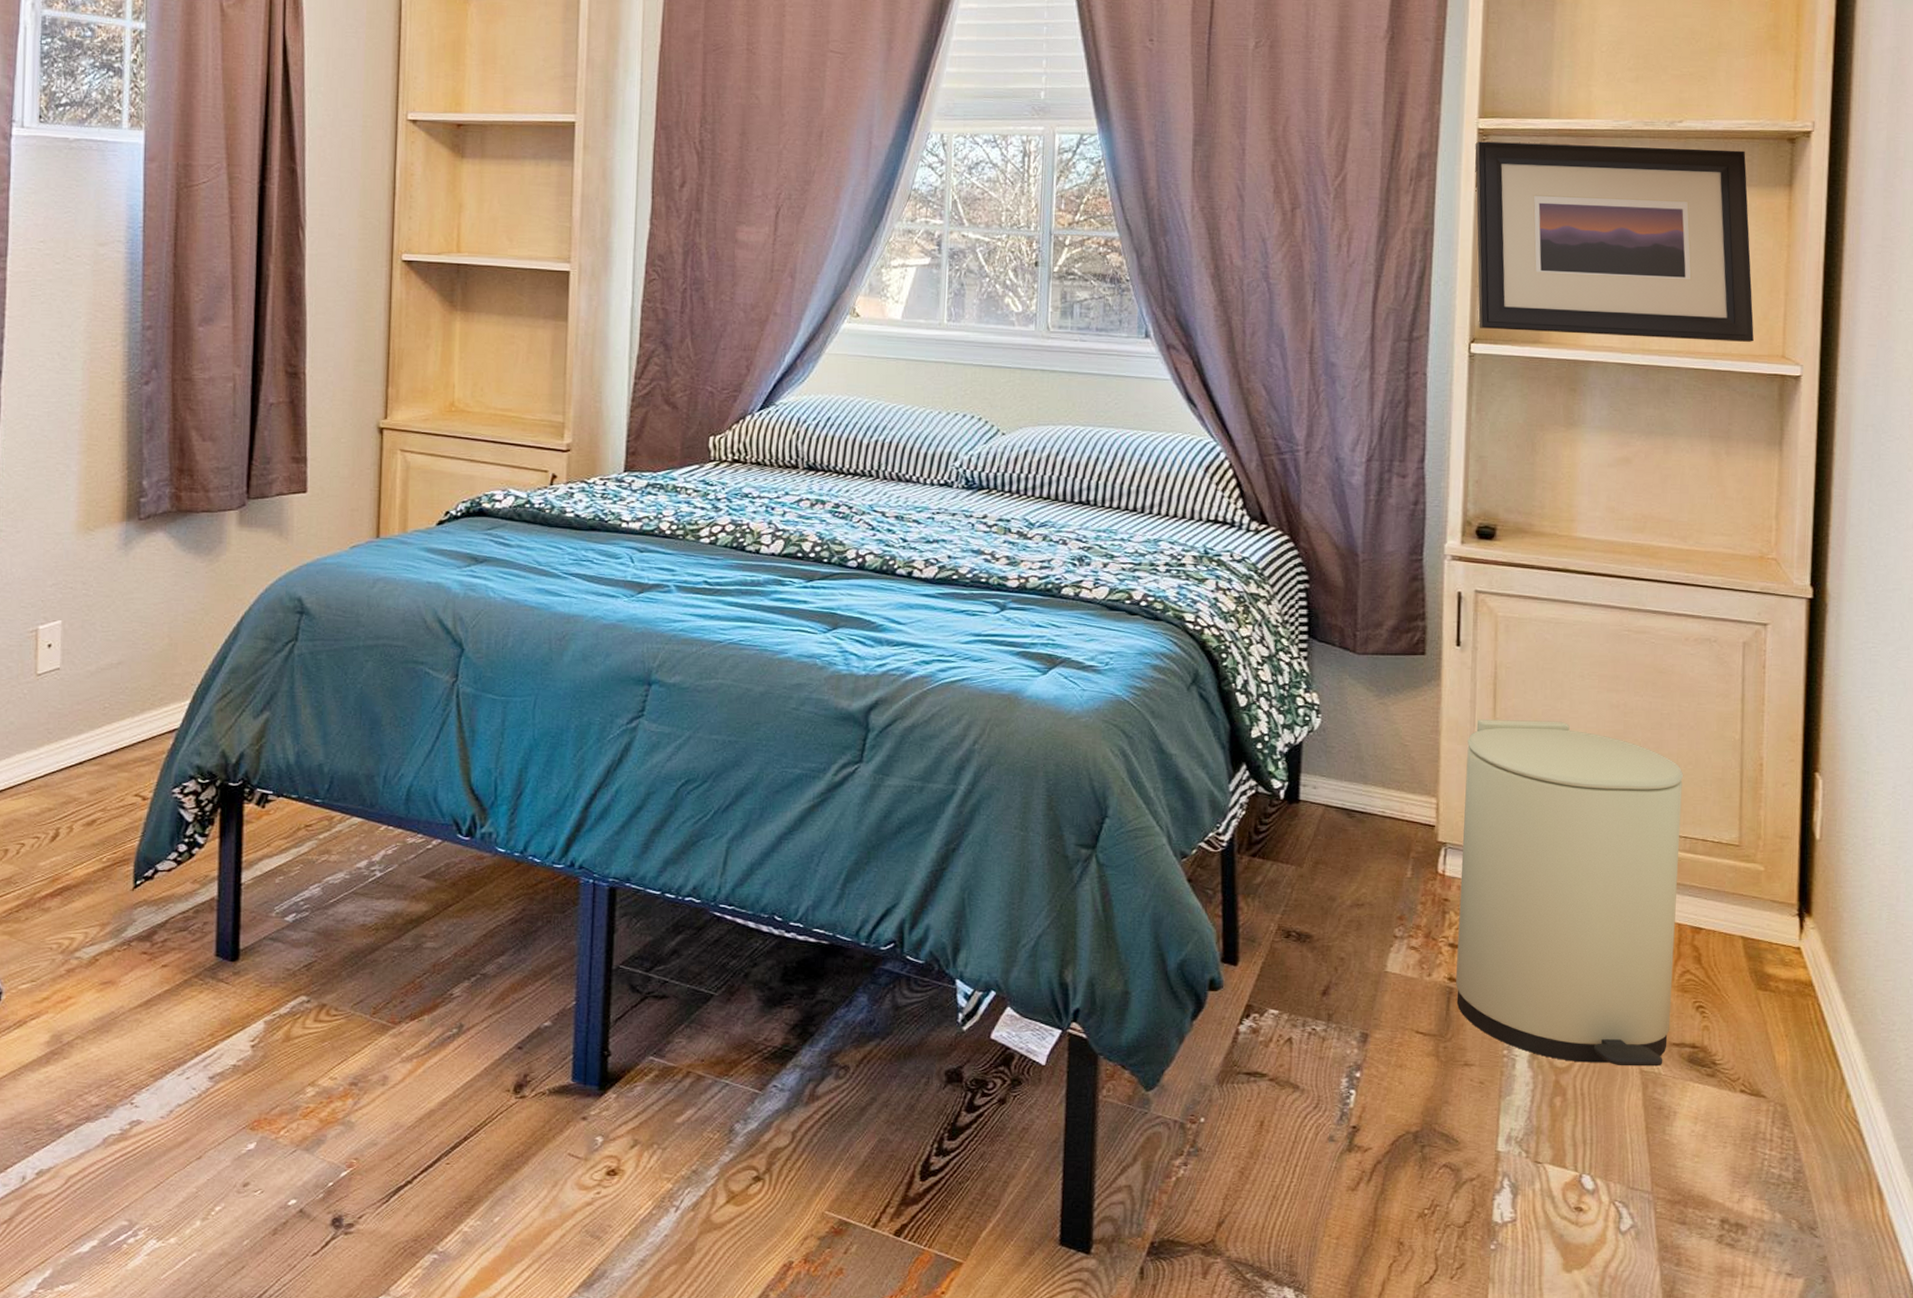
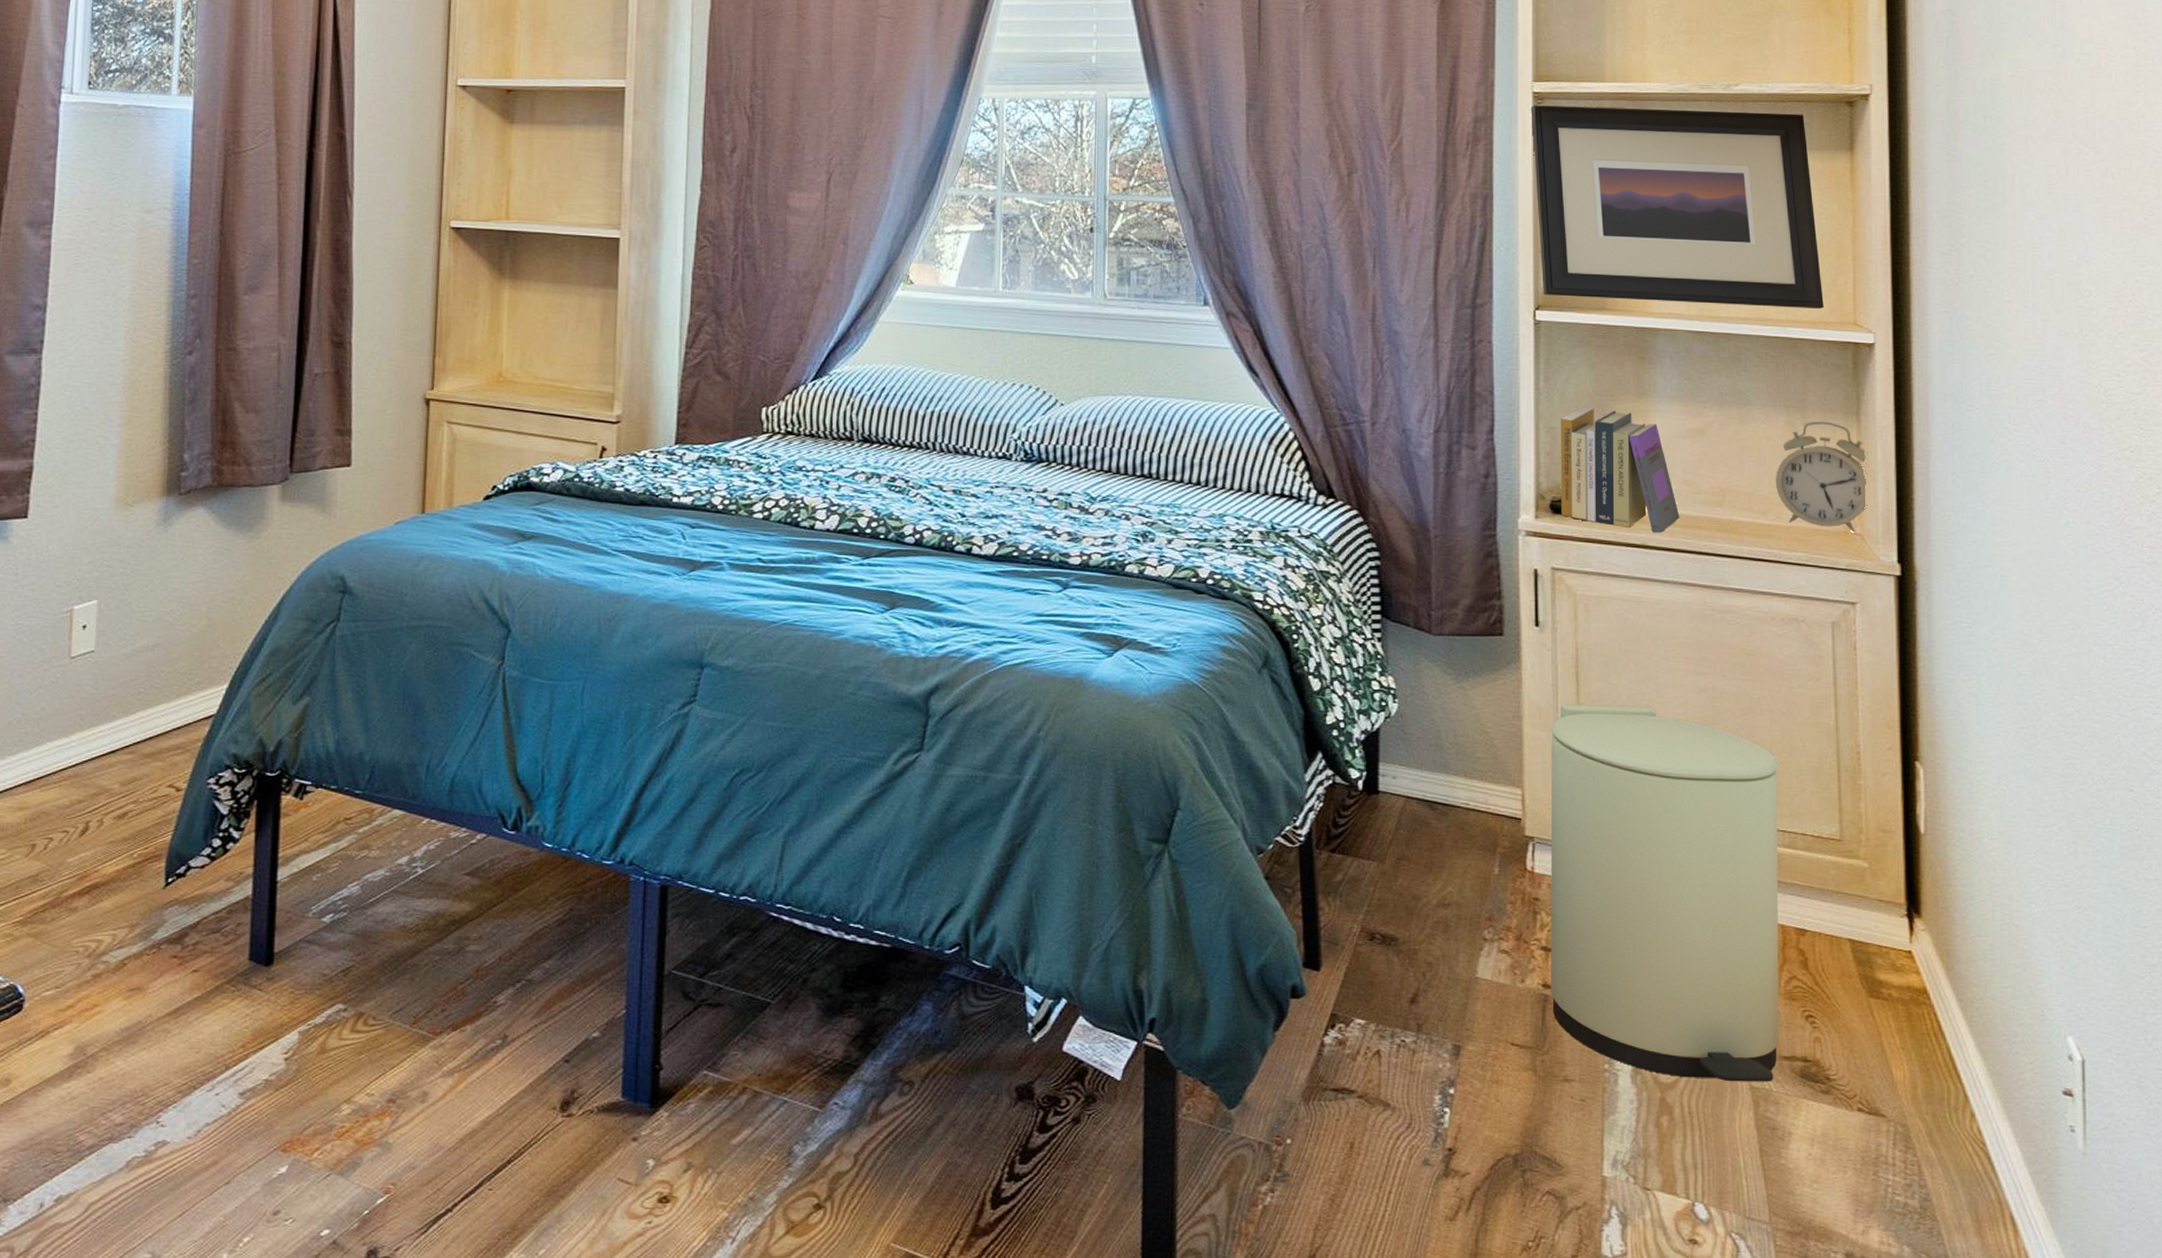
books: none [1487,437,1602,558] -> present [1560,407,1680,533]
alarm clock: none [1696,451,1788,558] -> present [1775,421,1868,533]

